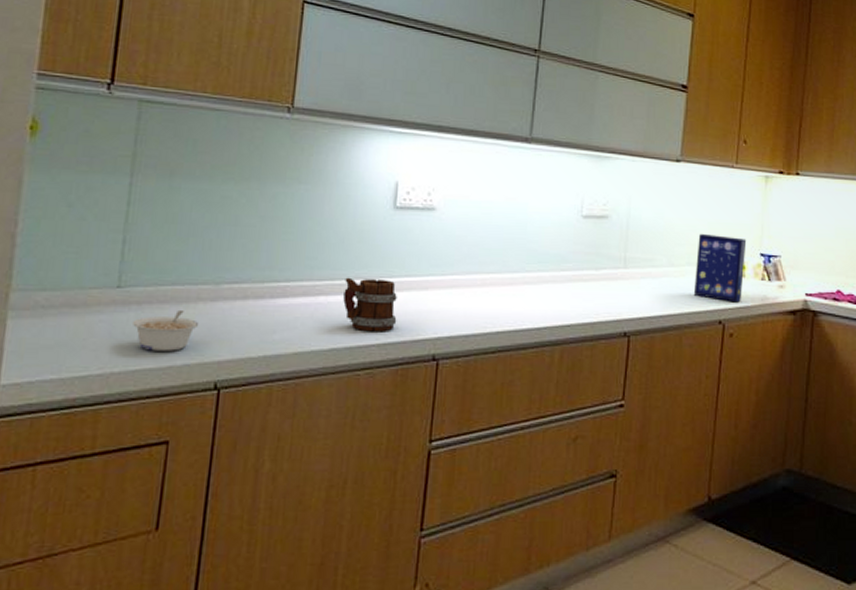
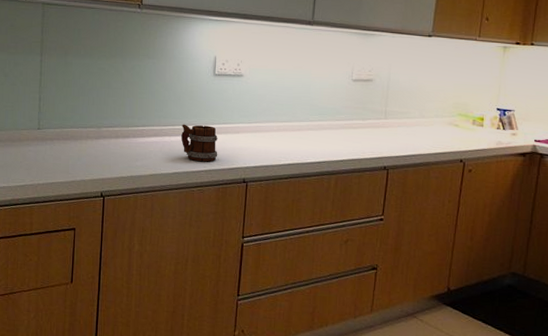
legume: present [131,311,200,351] -> none [48,145,89,171]
cereal box: present [693,233,747,303] -> none [440,92,486,146]

